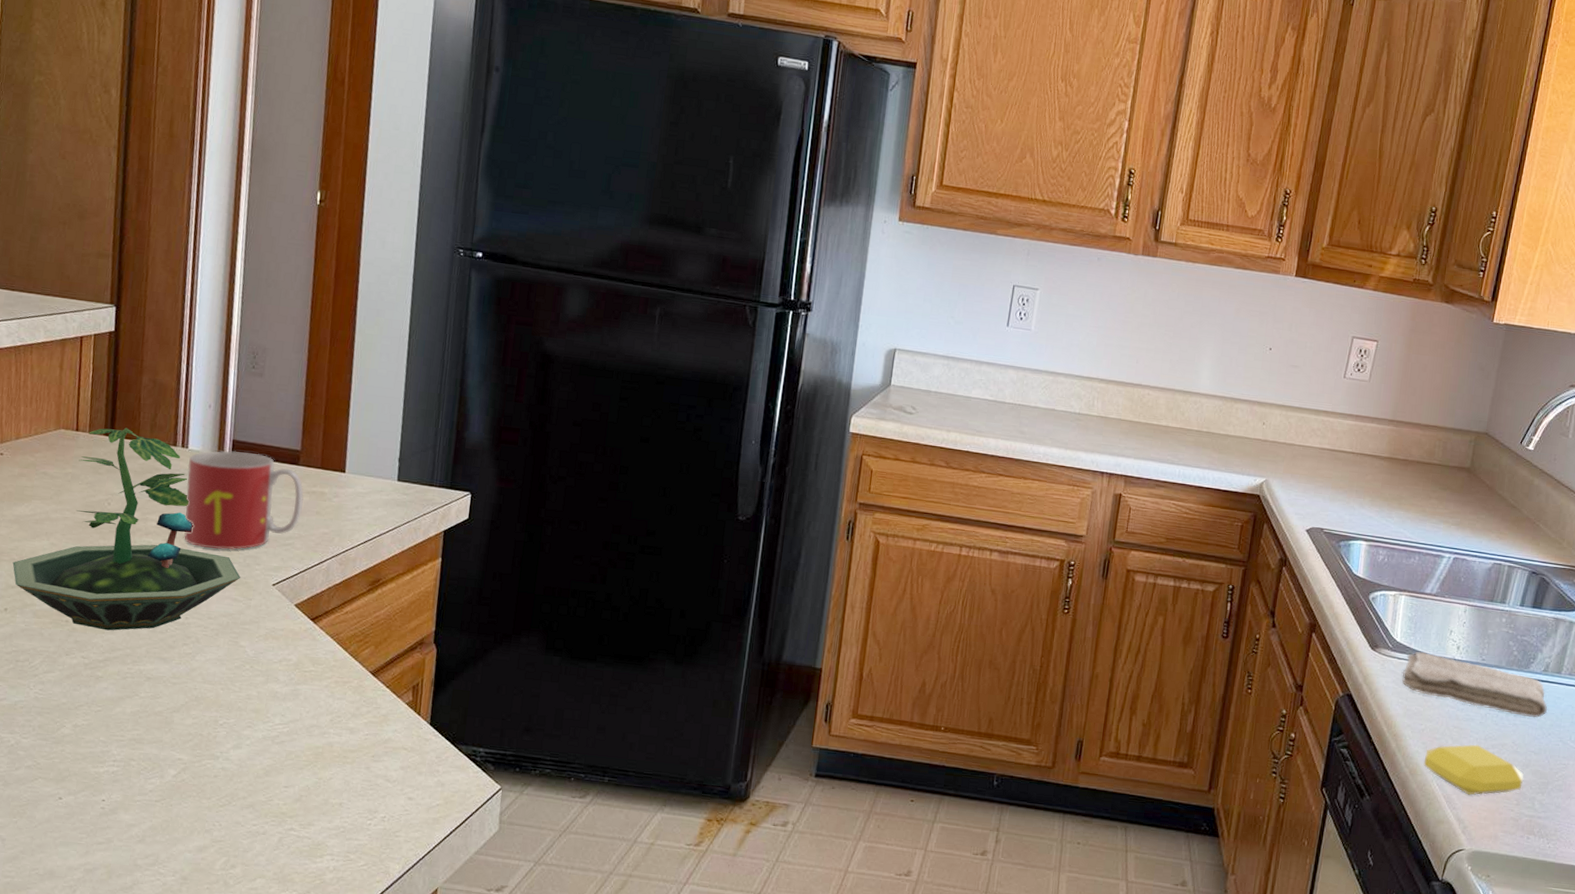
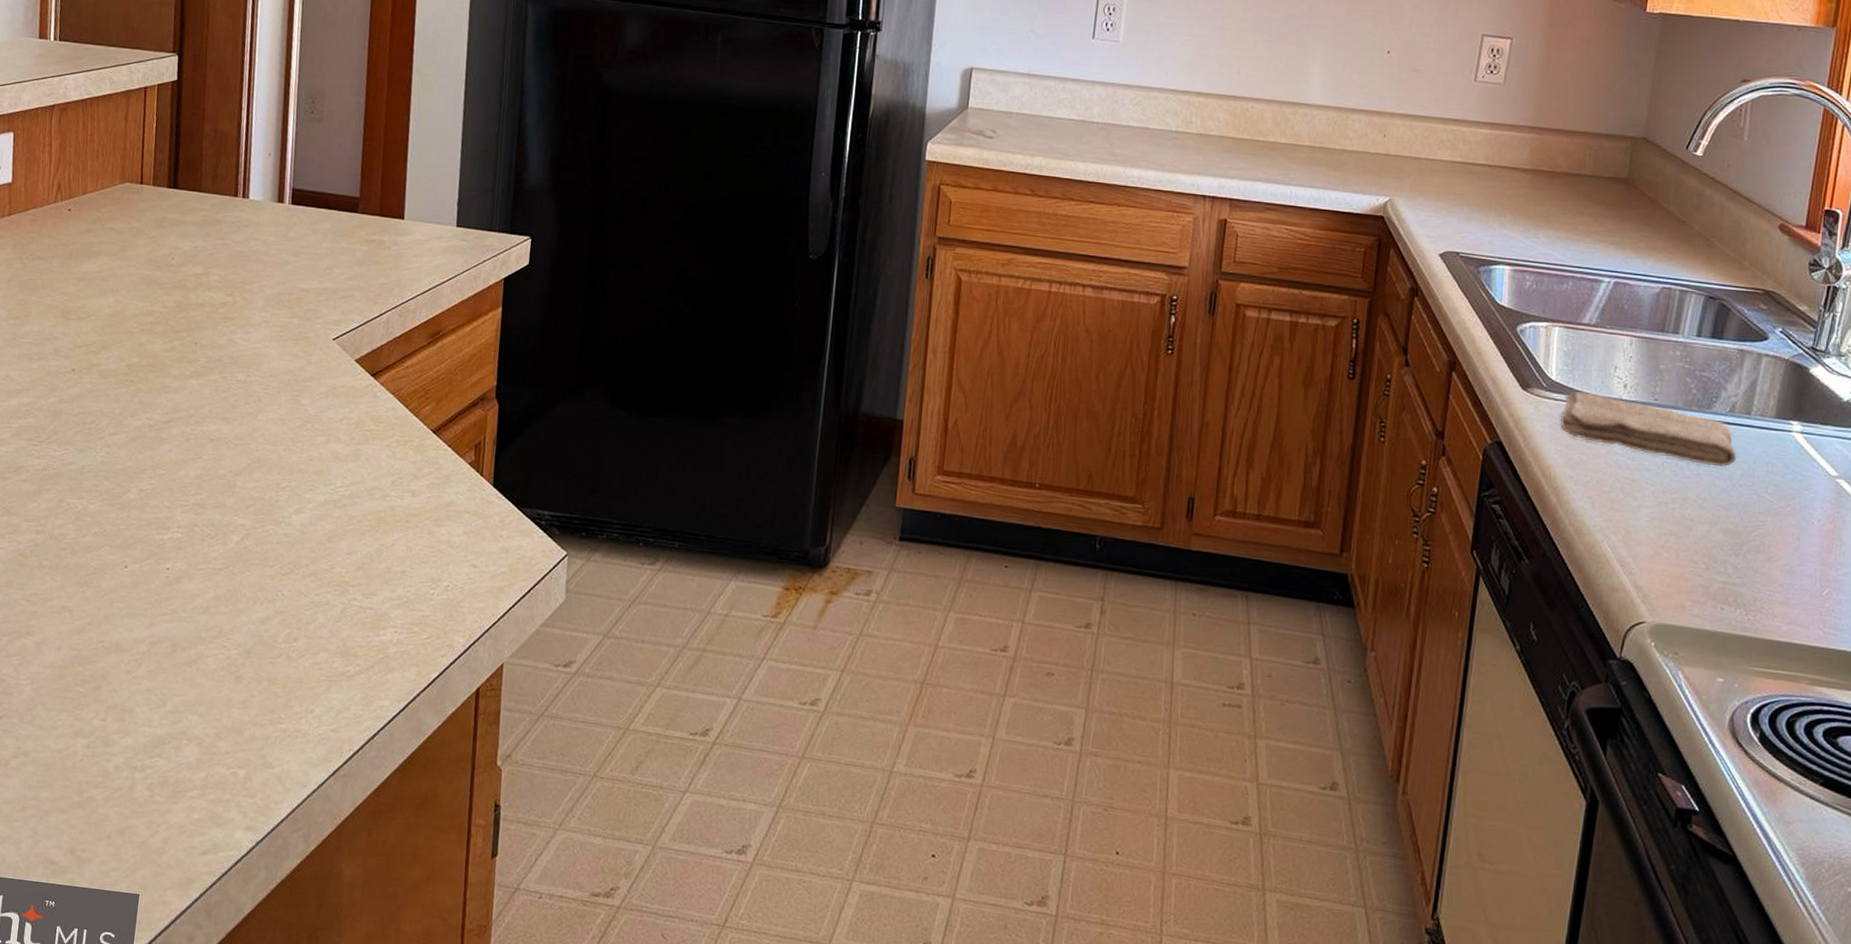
terrarium: present [12,427,241,631] -> none [80,179,302,391]
mug: present [184,450,304,550] -> none [245,199,363,304]
soap bar: present [1423,744,1524,796] -> none [1591,498,1713,559]

